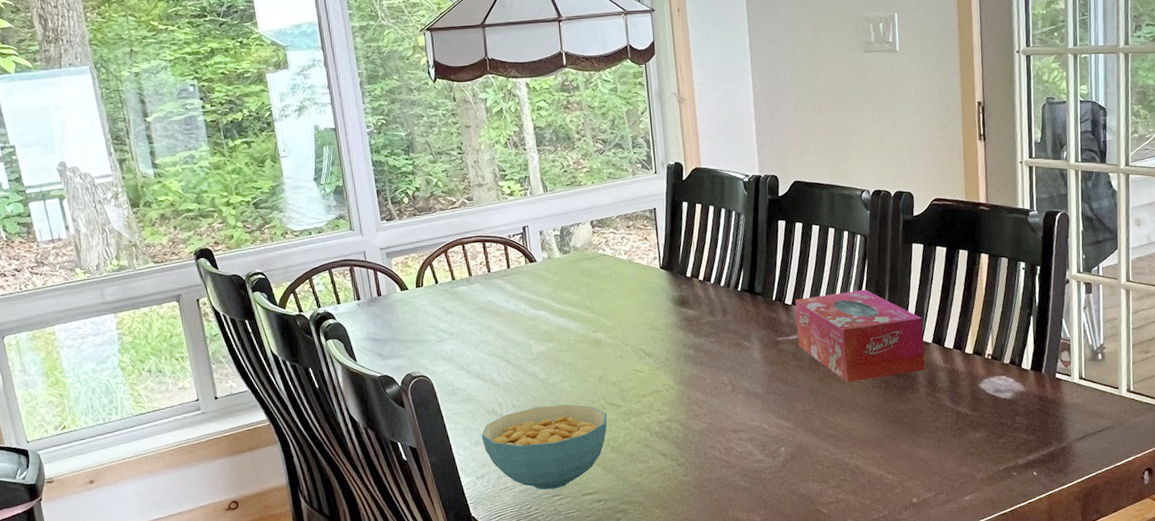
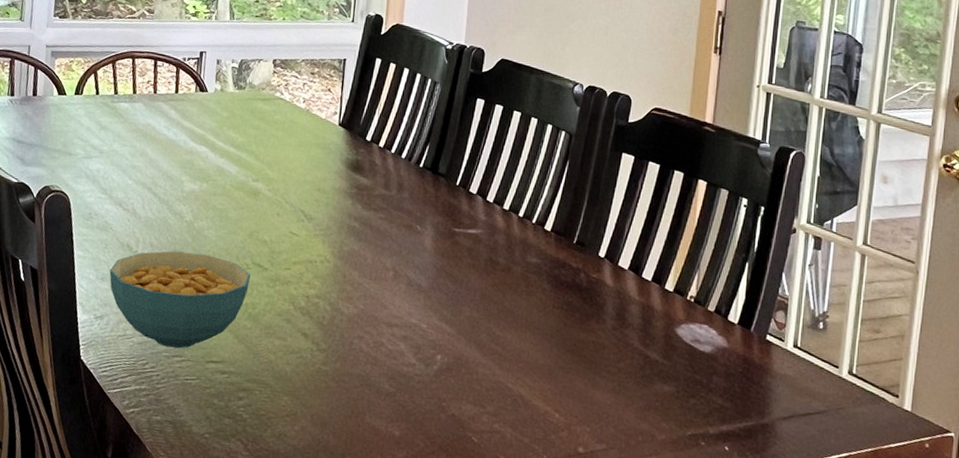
tissue box: present [795,289,925,383] -> none [476,189,621,300]

